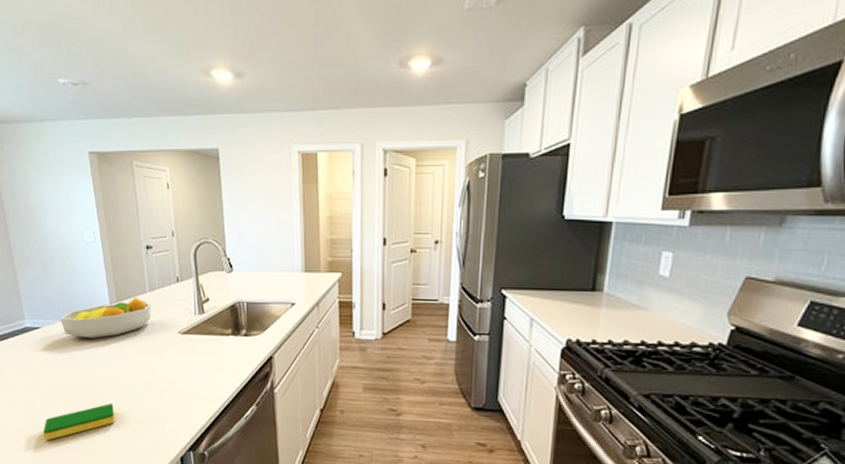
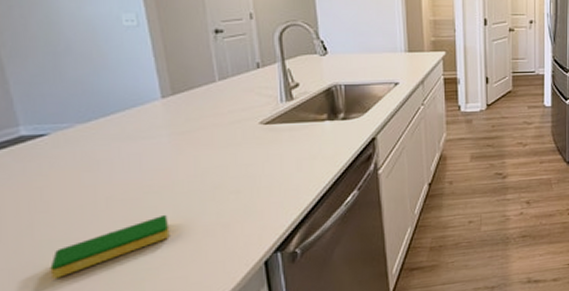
fruit bowl: present [60,297,151,339] -> none [81,87,222,141]

